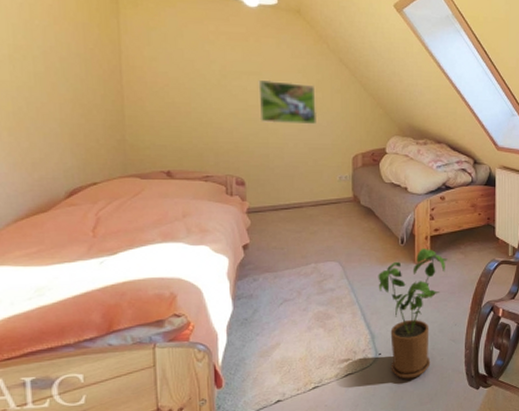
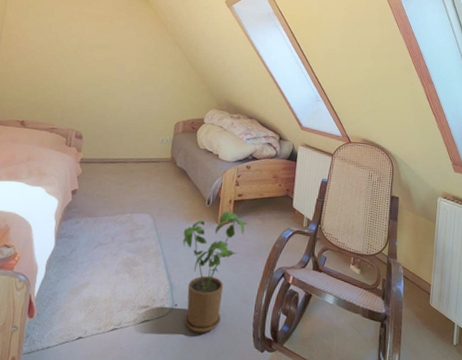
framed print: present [258,79,318,125] -> none [103,53,152,94]

